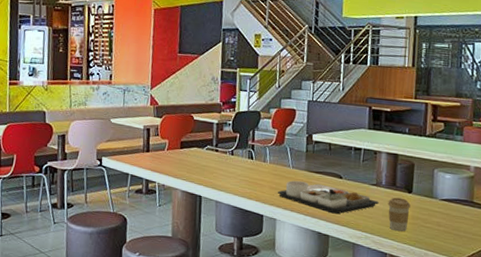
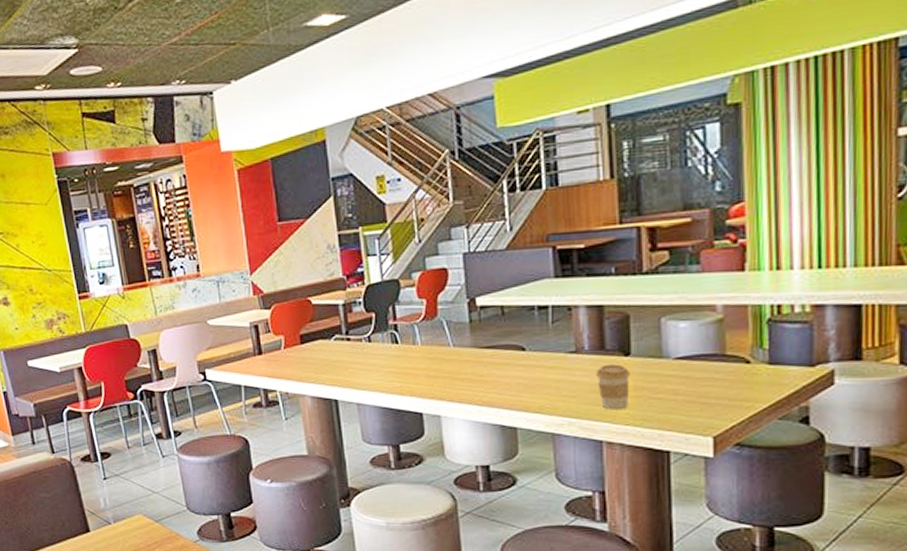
food tray: present [277,180,379,214] -> none [437,362,582,399]

